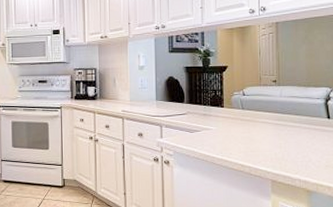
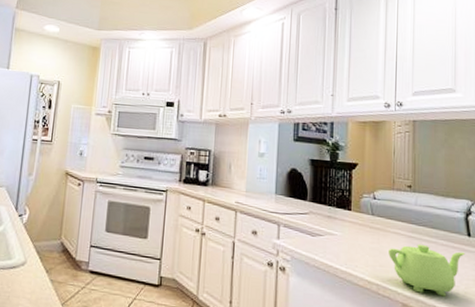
teapot: none [258,129,325,171] -> present [389,244,465,297]

